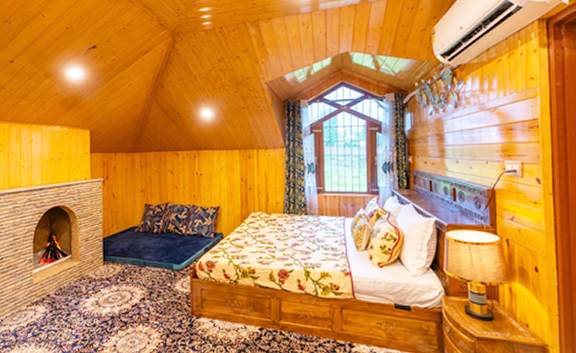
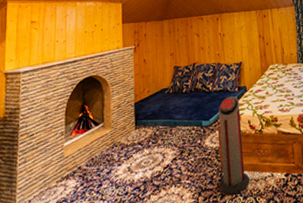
air purifier: none [189,241,220,341] -> present [218,95,250,195]

